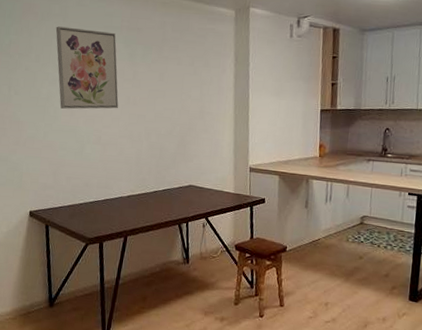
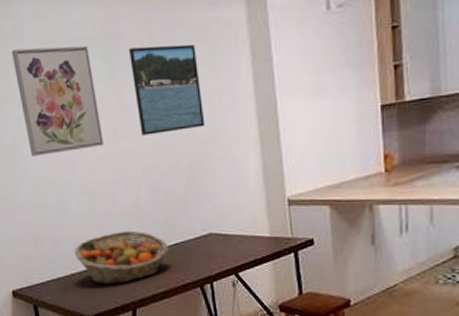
fruit basket: none [84,175,158,216] -> present [74,230,168,285]
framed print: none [146,40,196,106] -> present [128,44,205,135]

